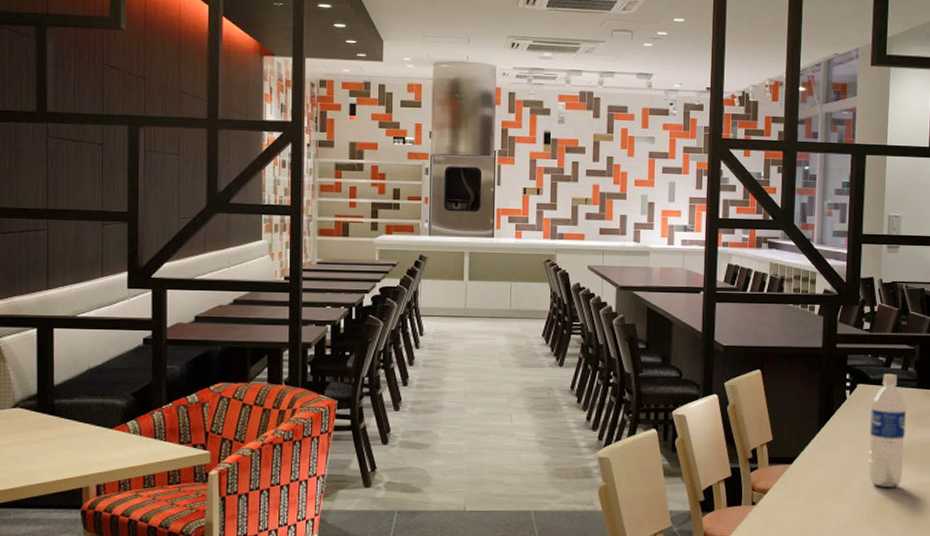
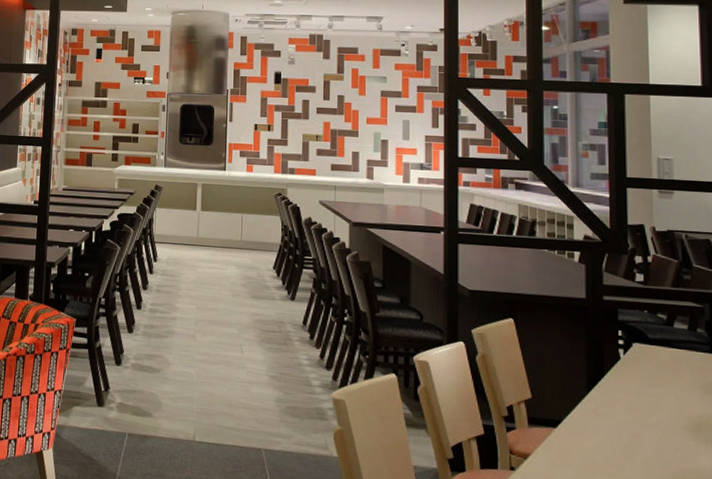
water bottle: present [868,373,907,487] -> none [652,333,700,469]

